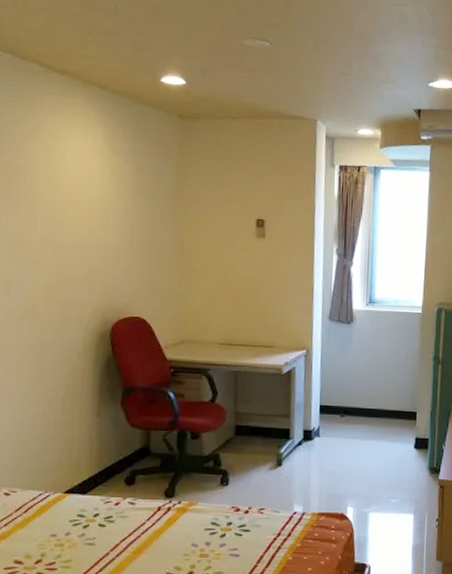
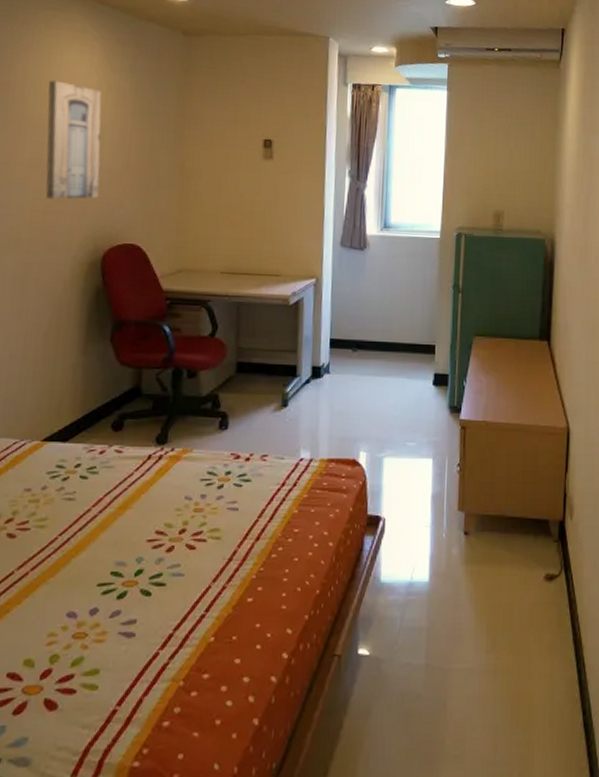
wall art: none [55,162,107,276] -> present [45,80,102,200]

